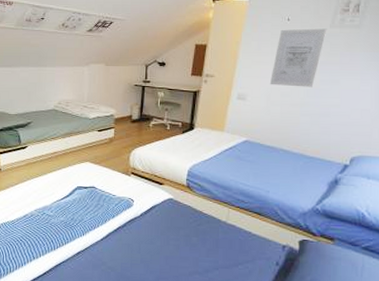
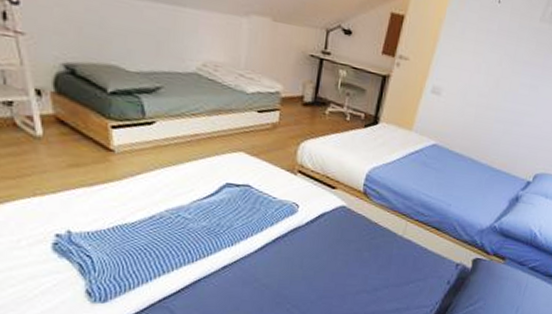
wall art: present [269,28,327,87] -> none [468,12,537,90]

